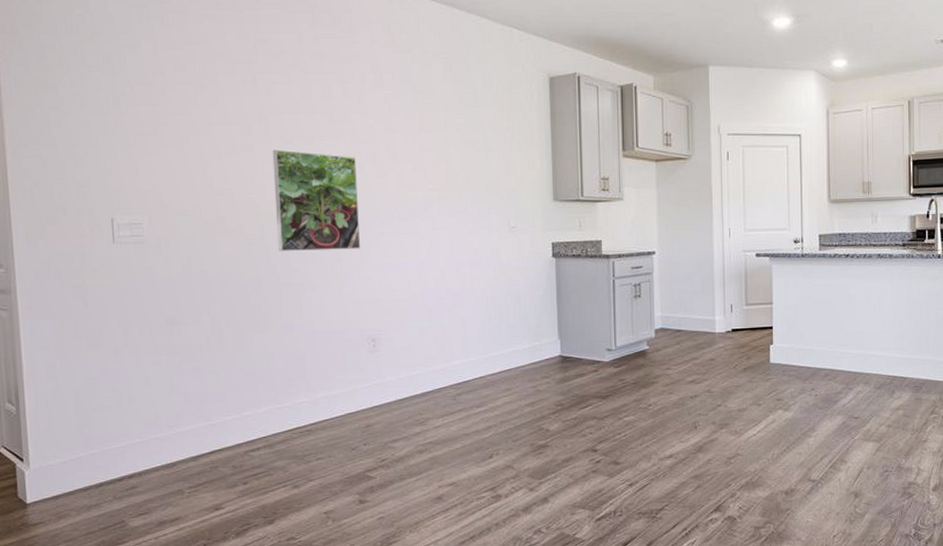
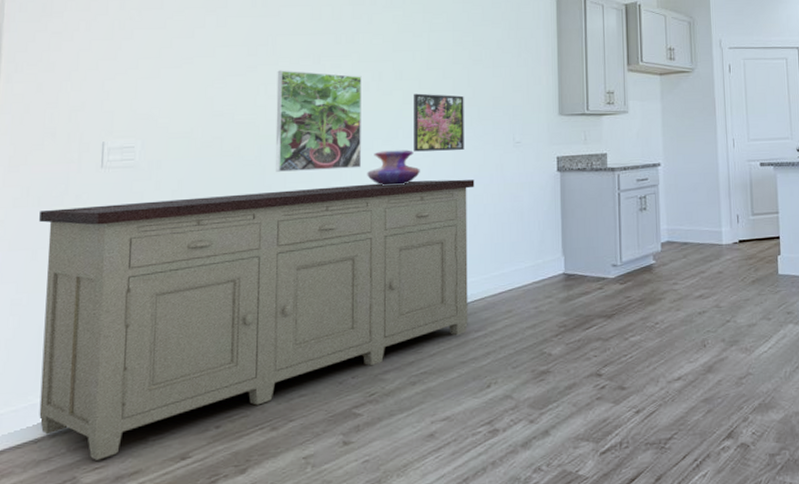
sideboard: none [61,262,472,507] -> present [39,179,475,460]
decorative vase: none [366,232,418,268] -> present [367,150,420,186]
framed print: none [408,176,460,235] -> present [414,93,464,152]

